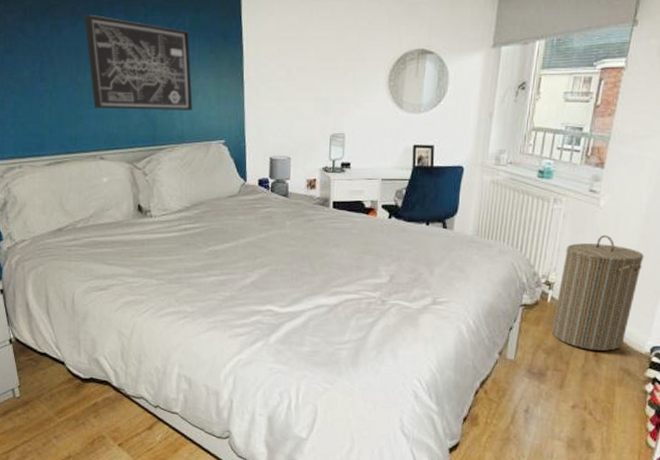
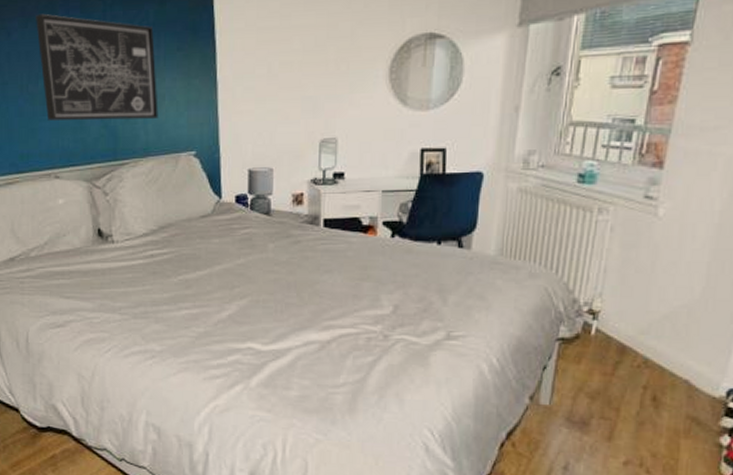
laundry hamper: present [551,235,644,351] -> none [597,251,717,394]

